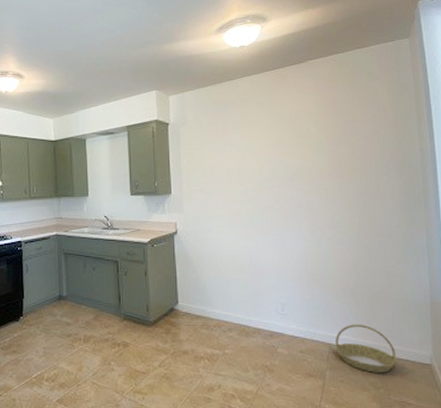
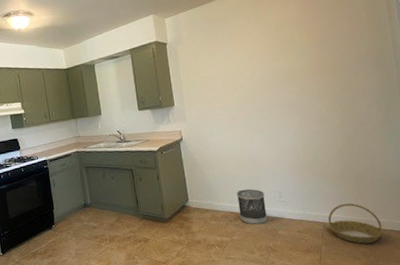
wastebasket: none [233,296,266,339] -> present [236,189,268,225]

